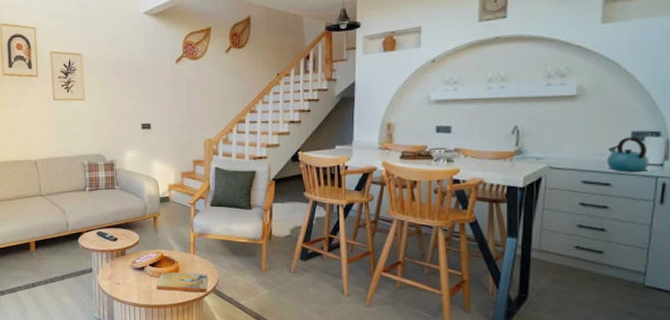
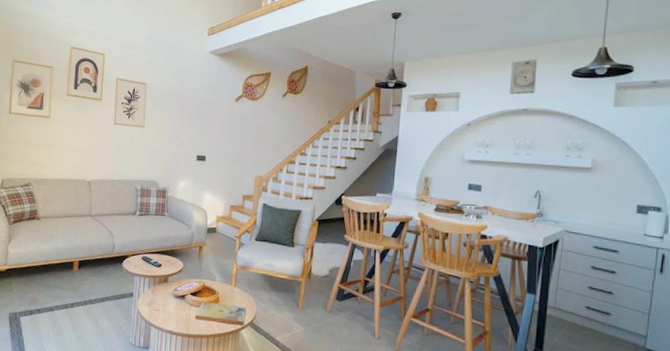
kettle: present [606,136,650,173] -> none [615,209,652,243]

